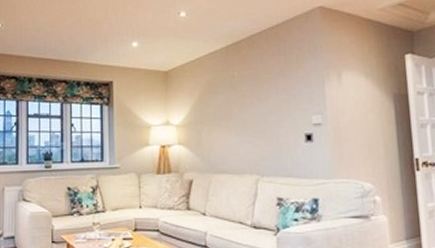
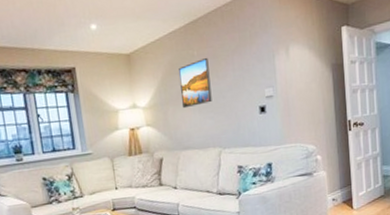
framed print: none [217,79,251,130] -> present [179,57,212,109]

